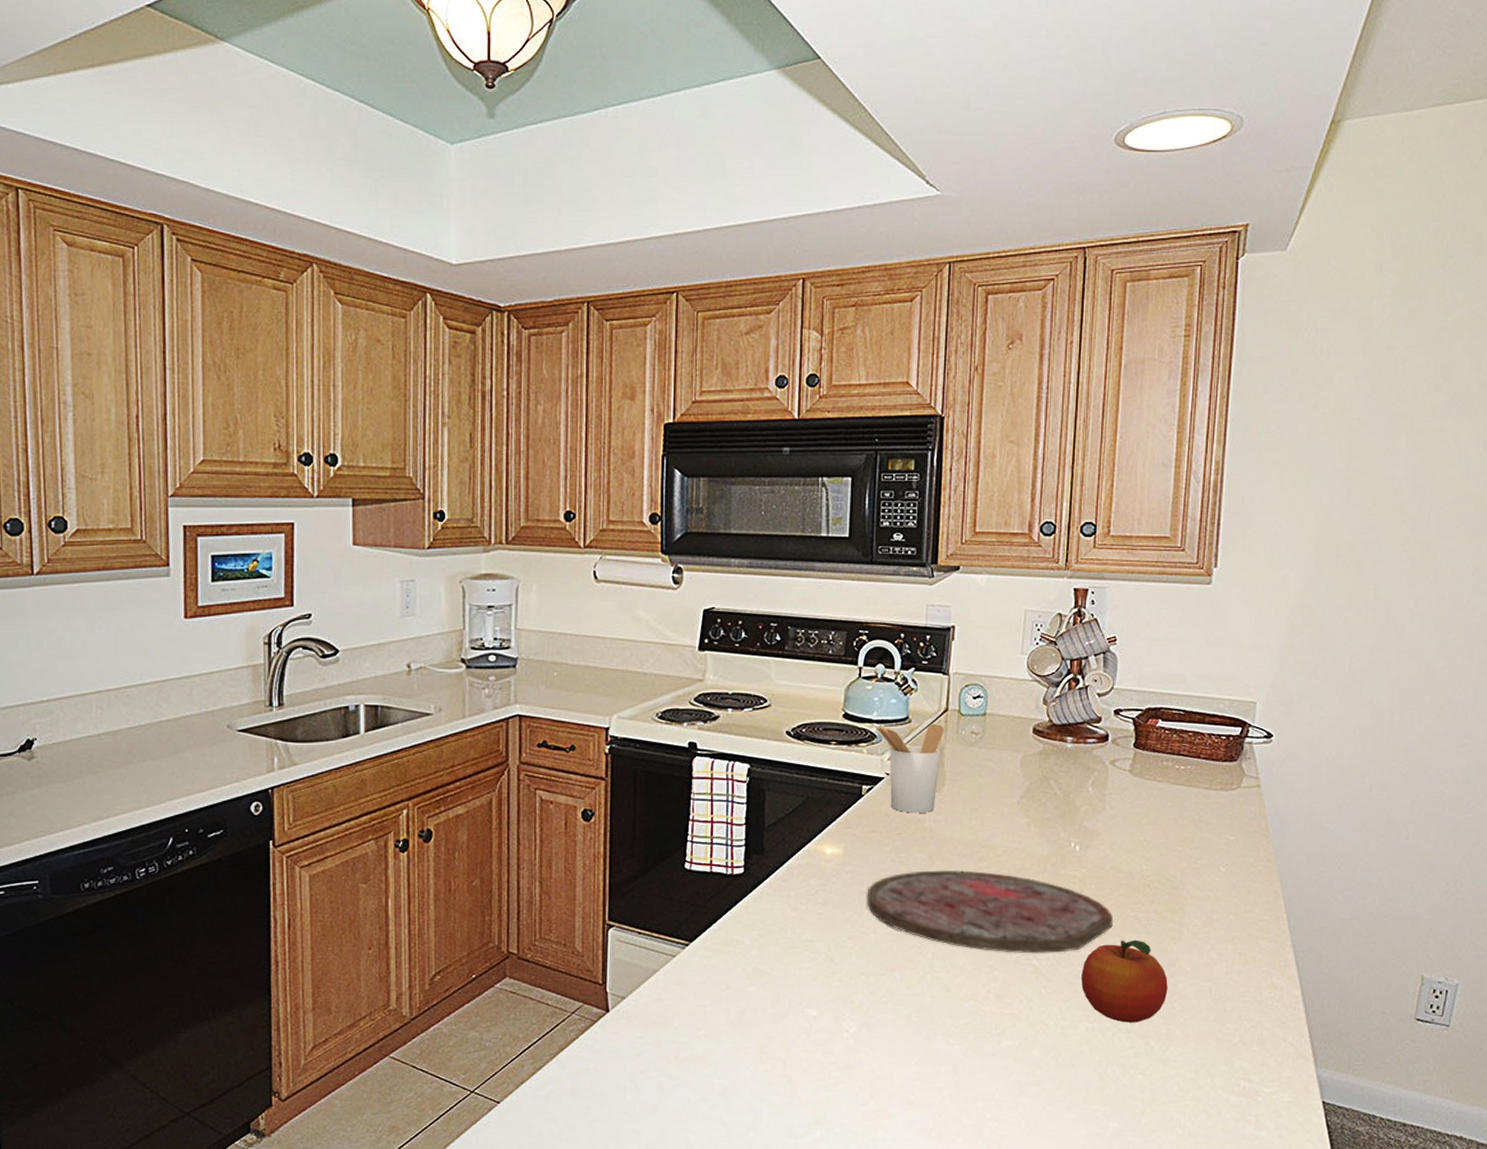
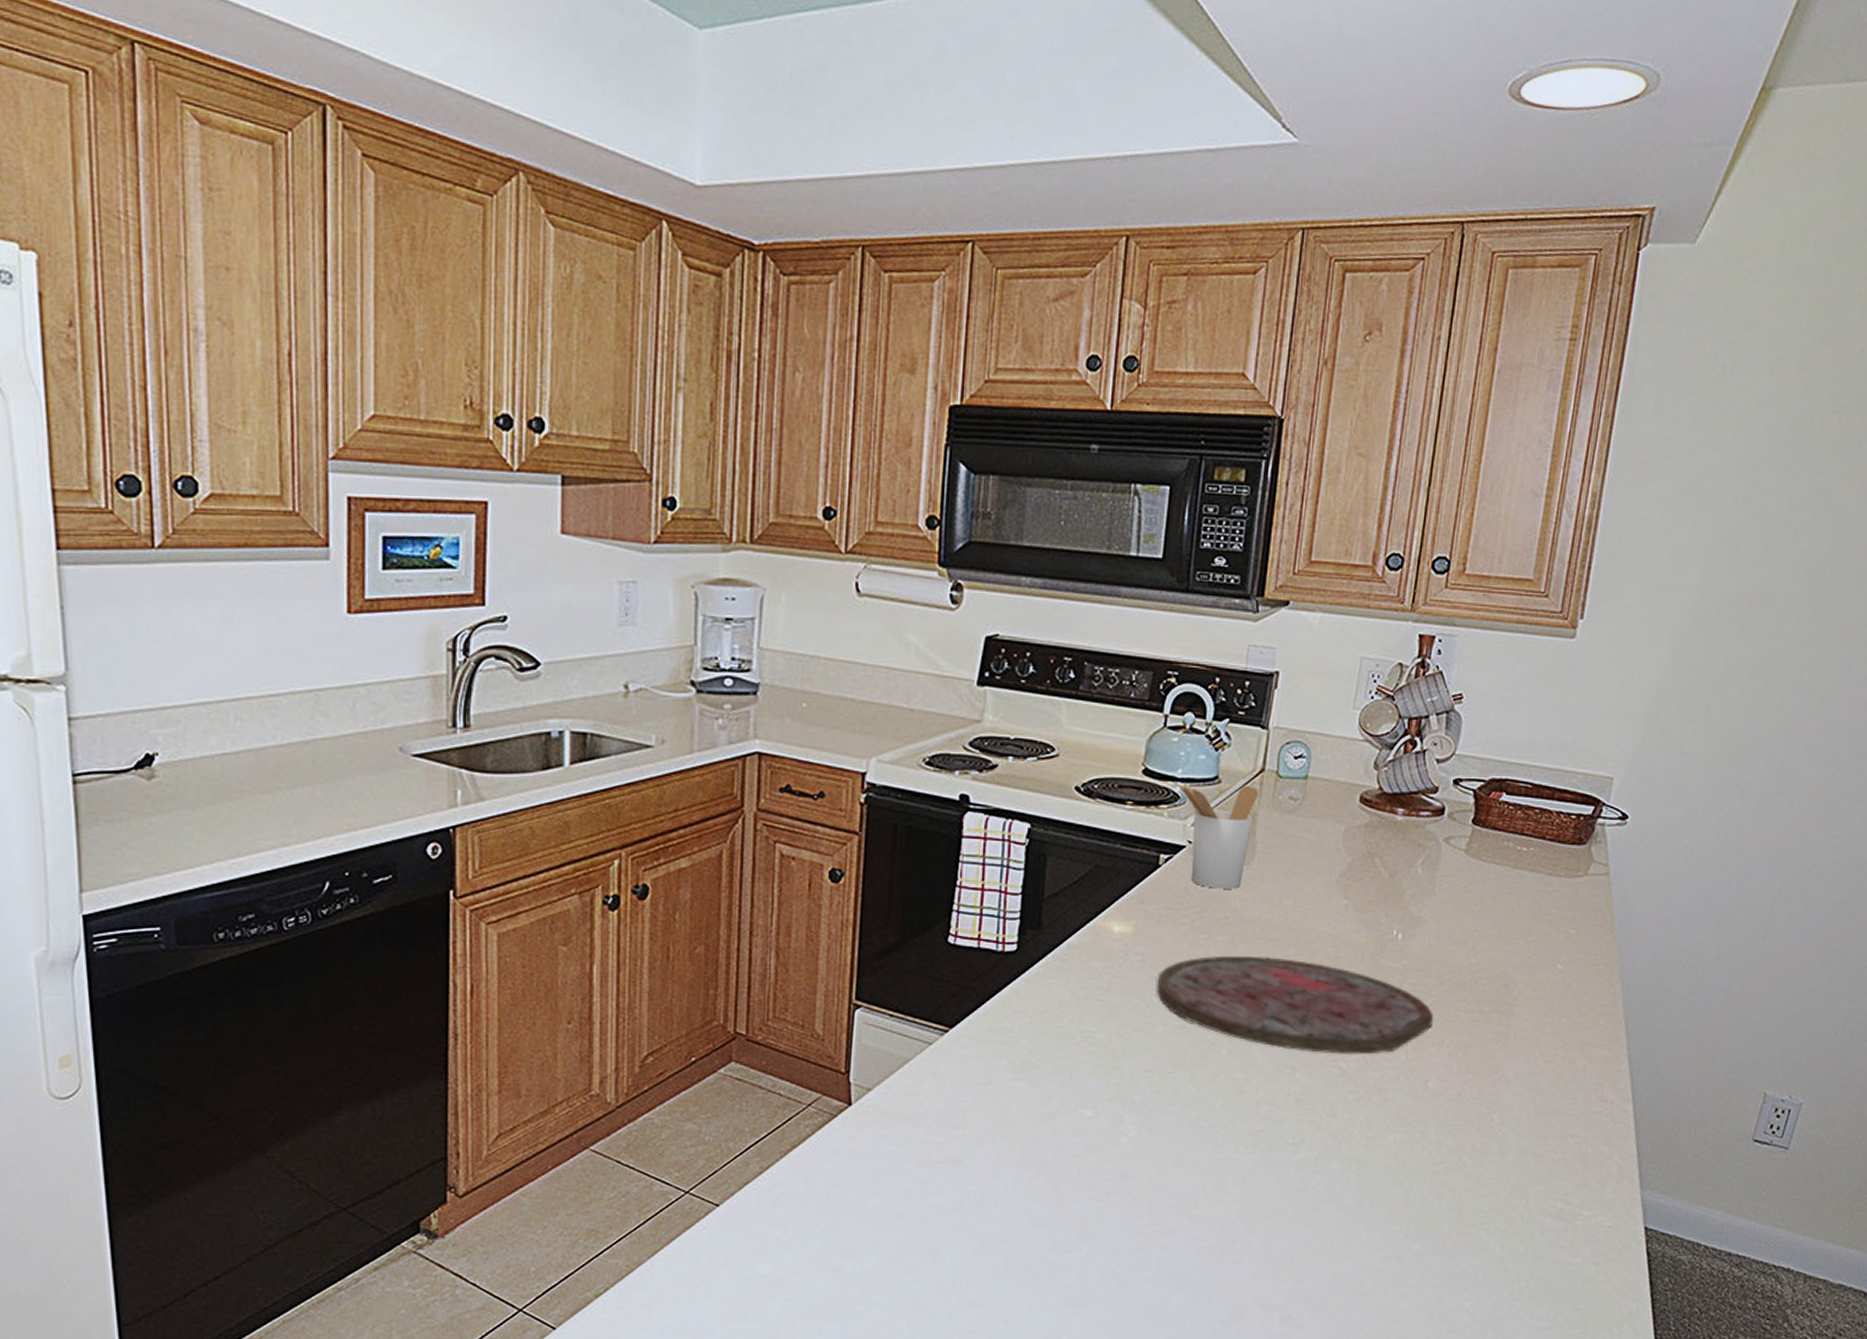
fruit: present [1081,940,1168,1023] -> none [1392,1042,1489,1135]

